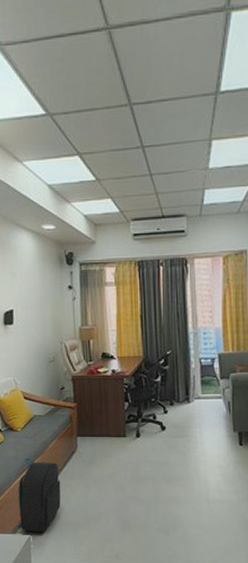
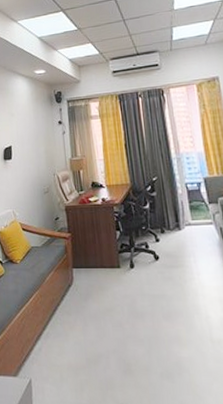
backpack: present [18,458,61,532] -> none [18,291,60,375]

